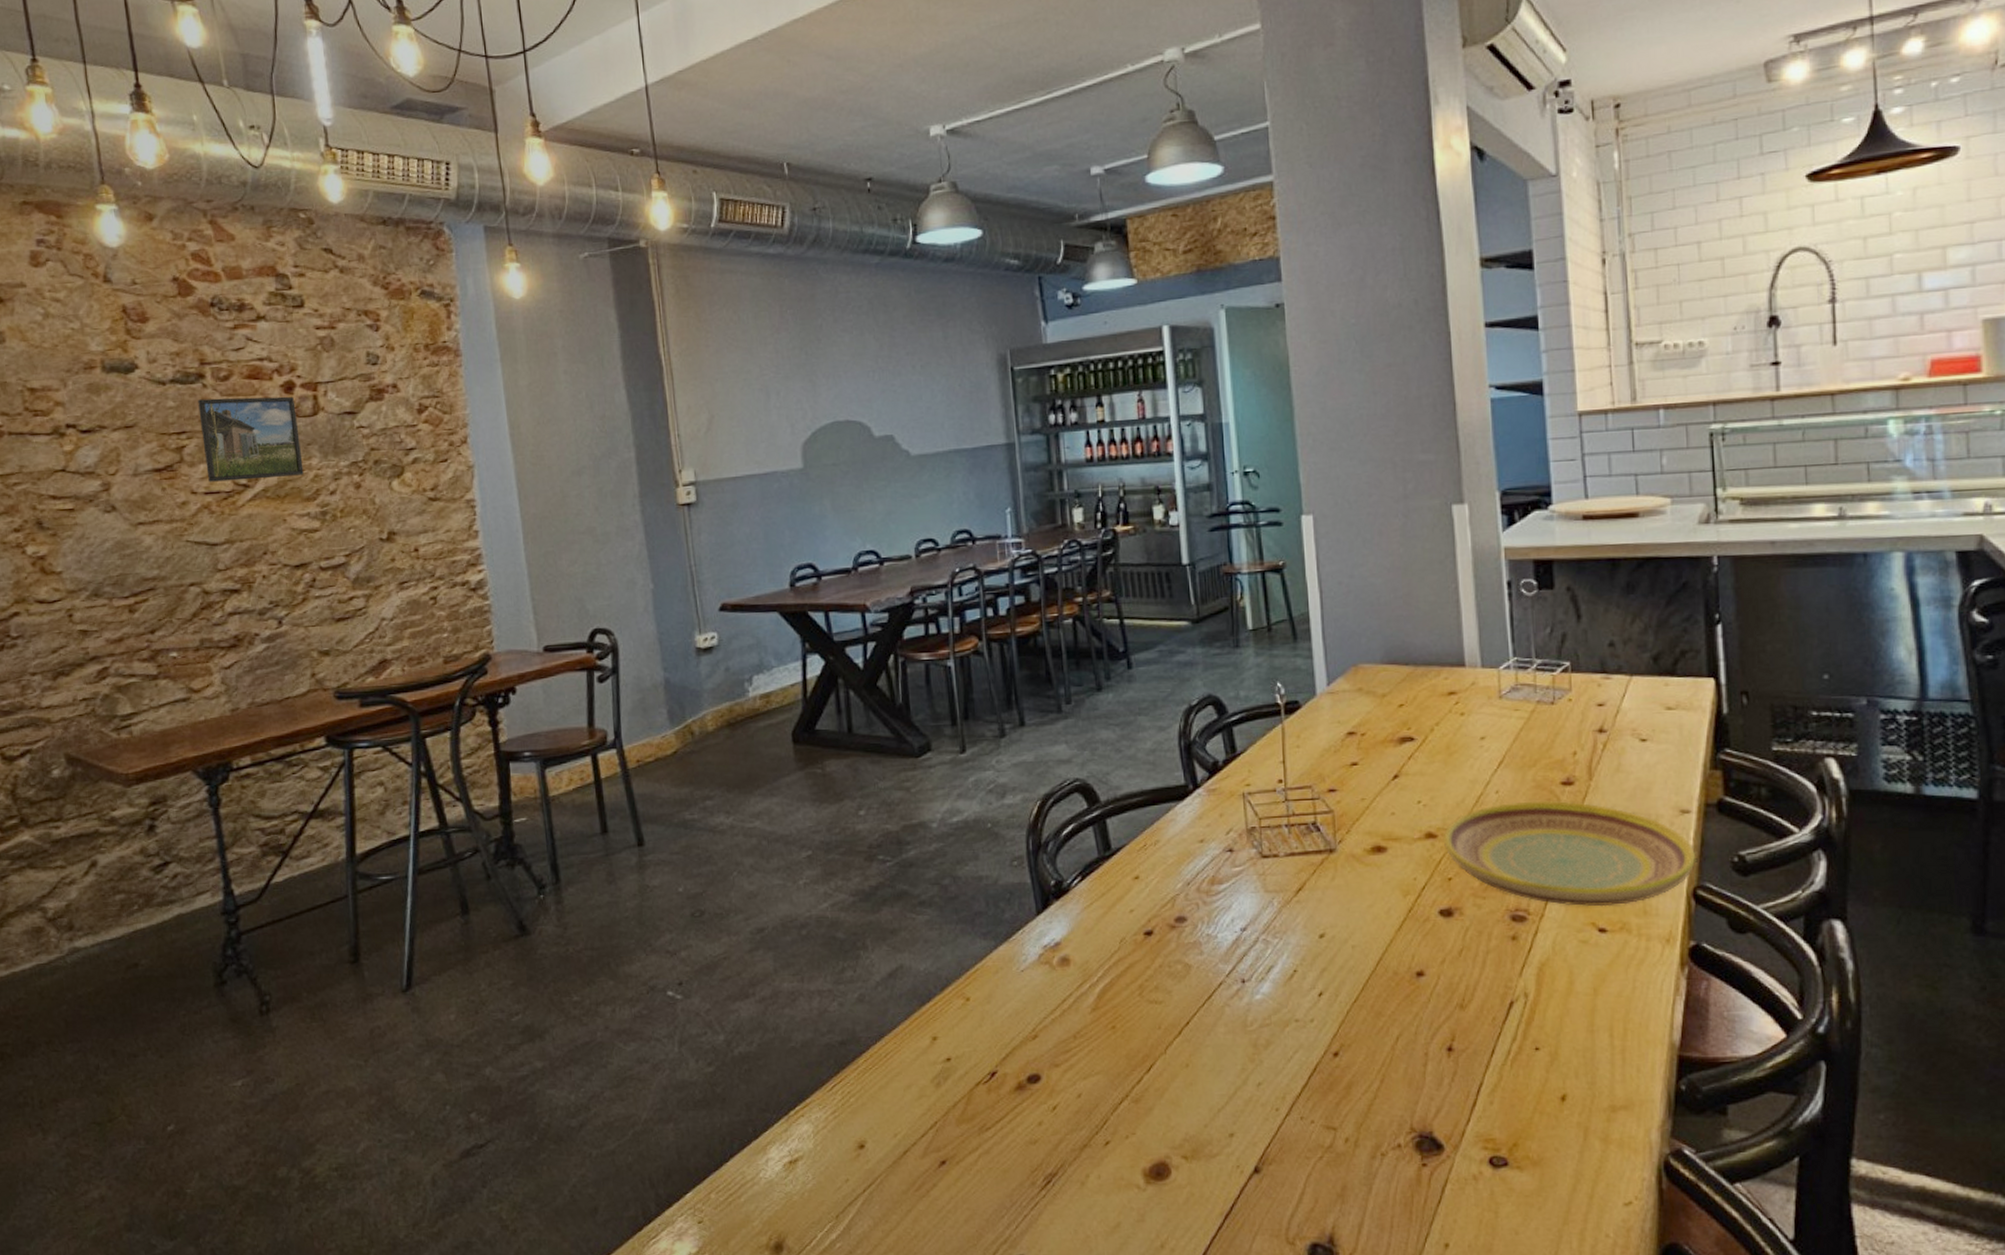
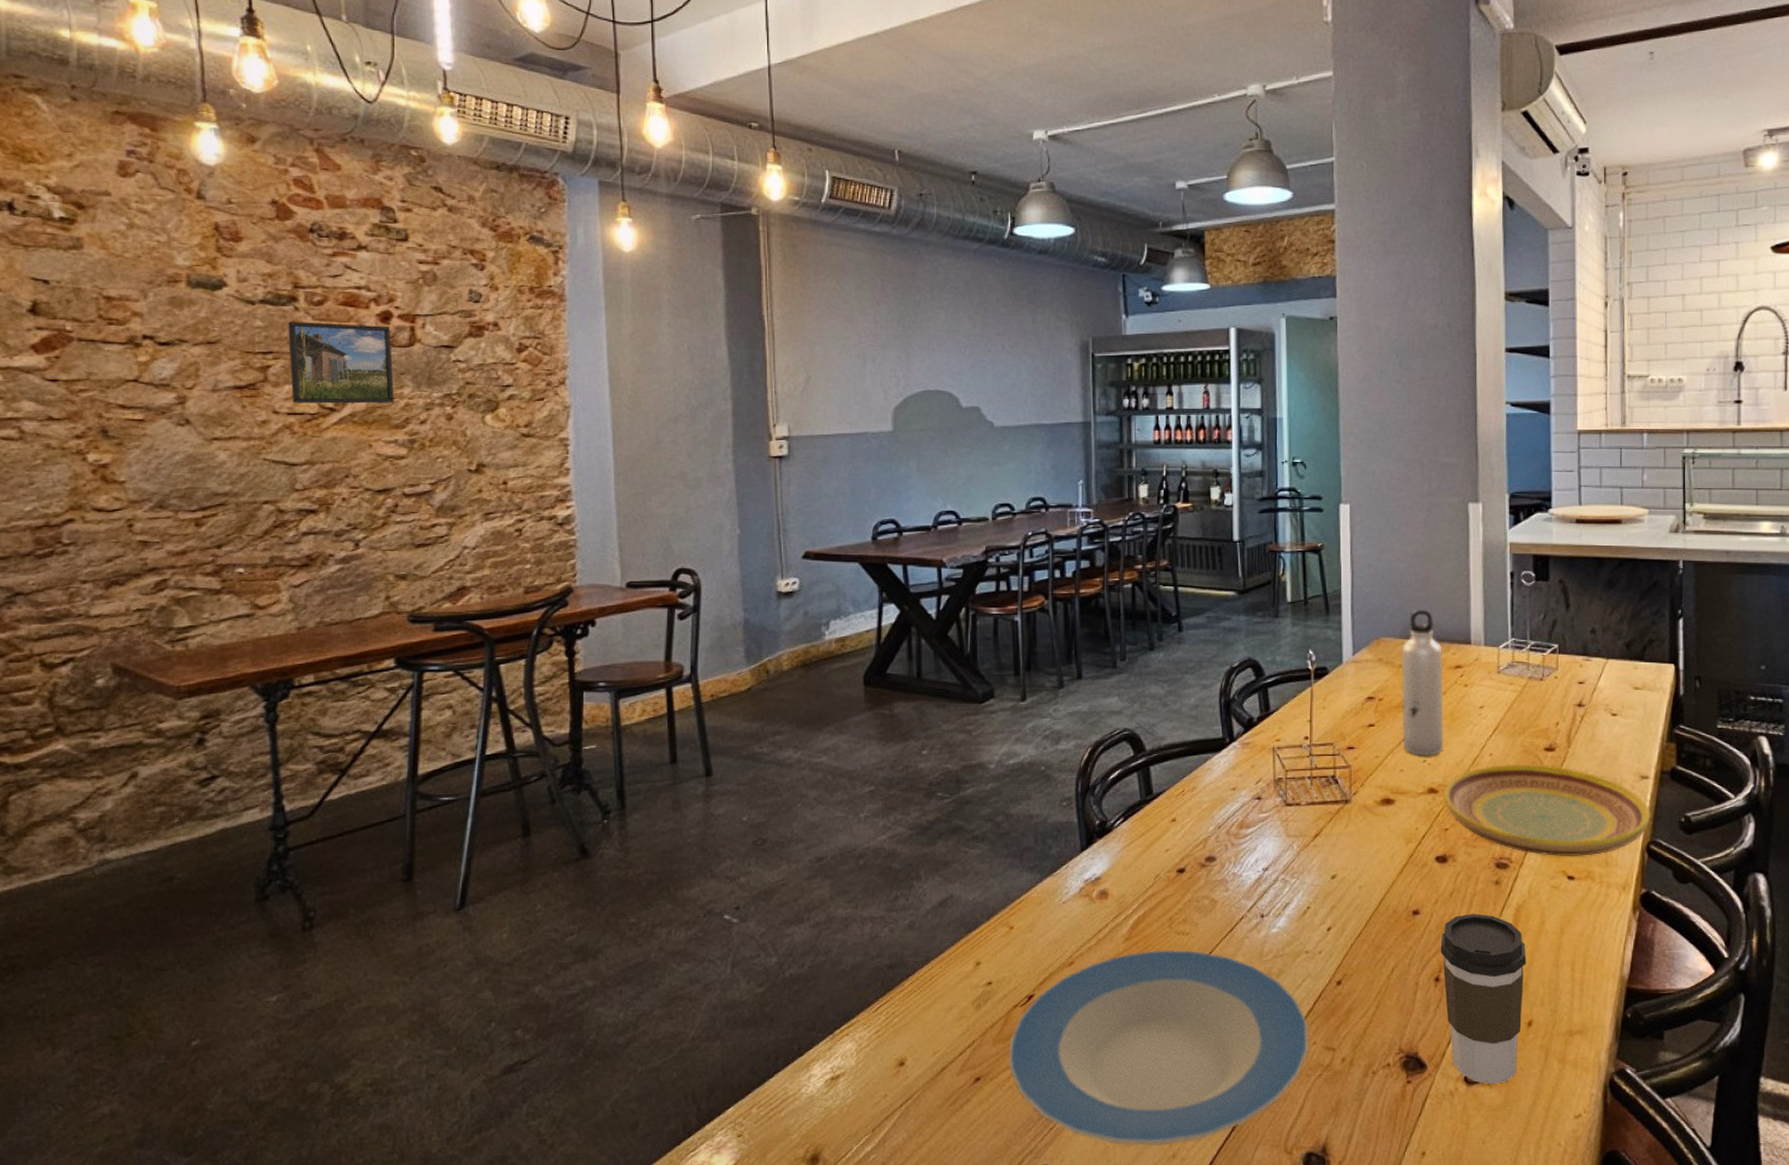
plate: none [973,1019,1307,1235] -> present [1008,949,1309,1146]
water bottle: none [1384,630,1440,797] -> present [1401,610,1444,756]
coffee cup: none [1451,973,1555,1168] -> present [1440,913,1526,1085]

